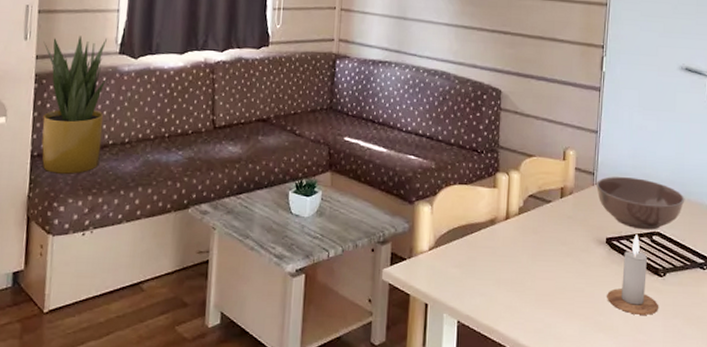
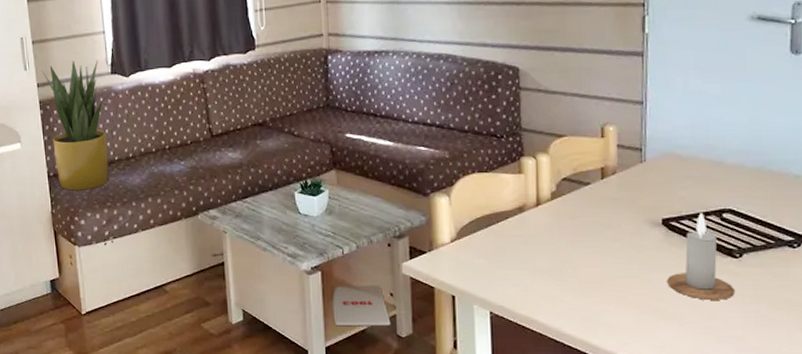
magazine: none [311,289,366,333] -> present [330,285,391,327]
bowl: present [596,177,685,230] -> none [646,150,764,207]

